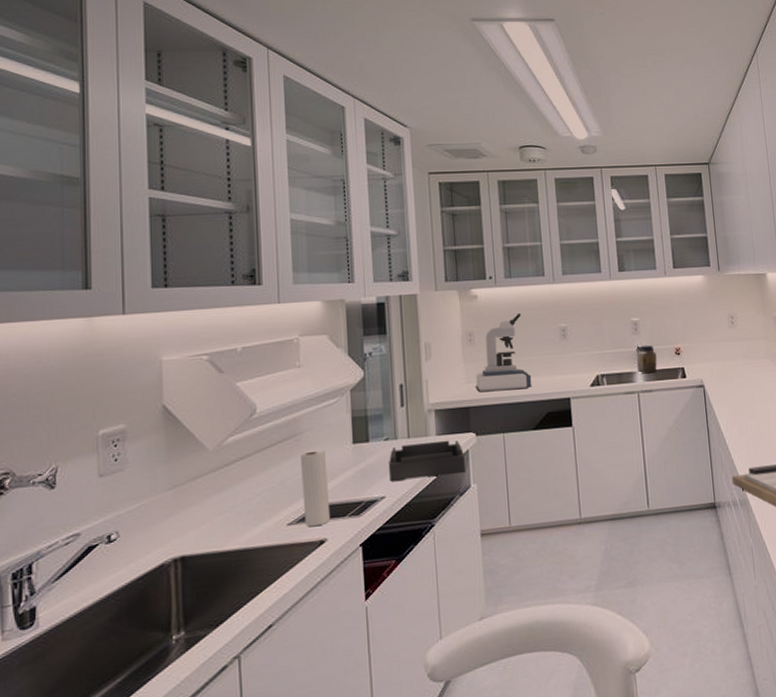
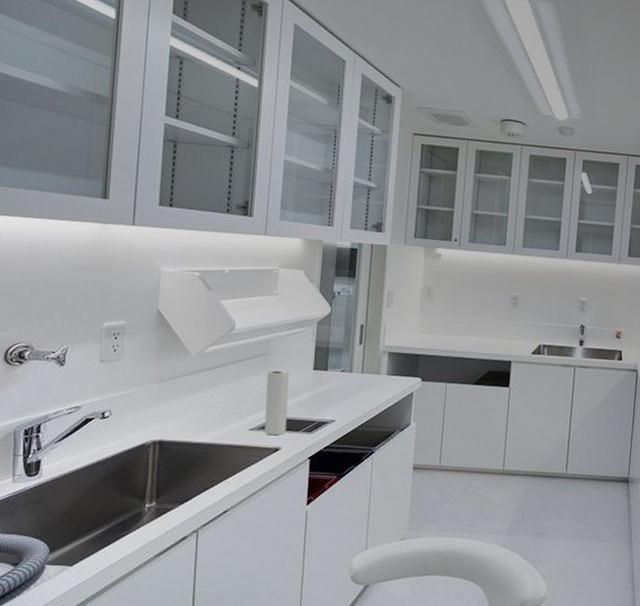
storage tray: present [389,440,467,481] -> none [341,379,410,413]
microscope: present [475,314,532,393] -> none [428,277,479,347]
jar: present [636,344,657,374] -> none [578,324,598,352]

